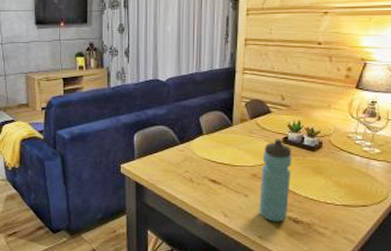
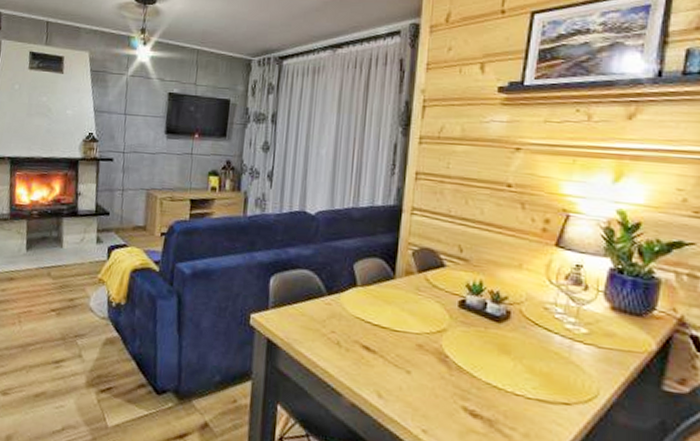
water bottle: present [259,139,292,222] -> none [424,301,471,413]

